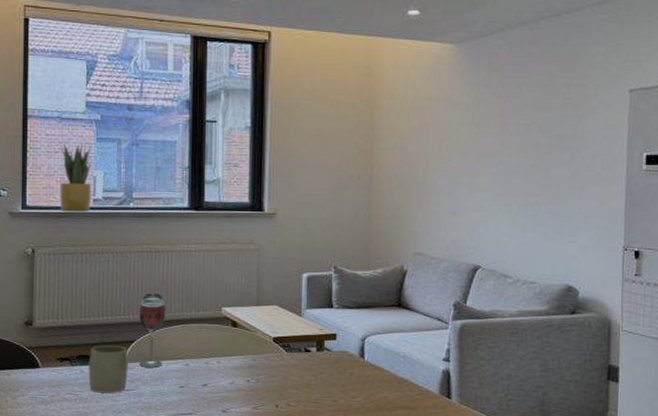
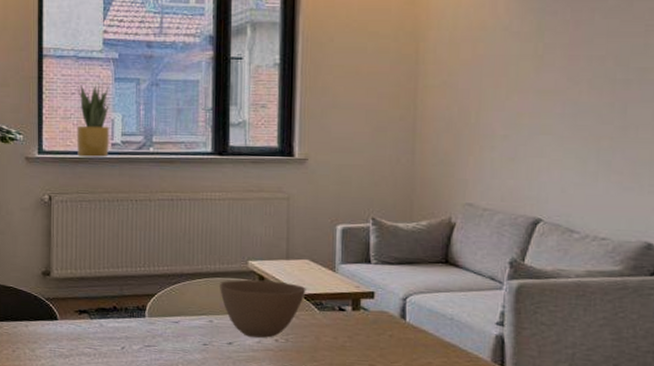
mug: present [88,345,128,394] -> none [107,298,149,349]
wineglass: present [139,293,167,368] -> none [160,244,189,323]
bowl: none [195,325,275,379] -> present [220,279,306,338]

